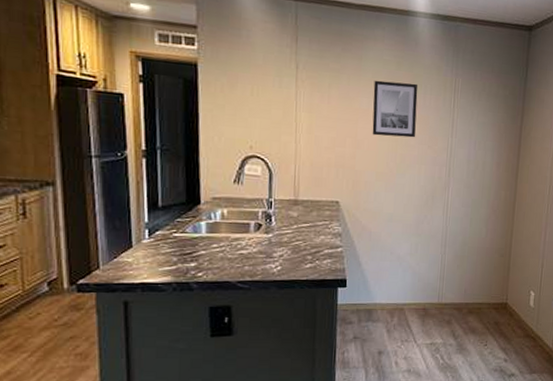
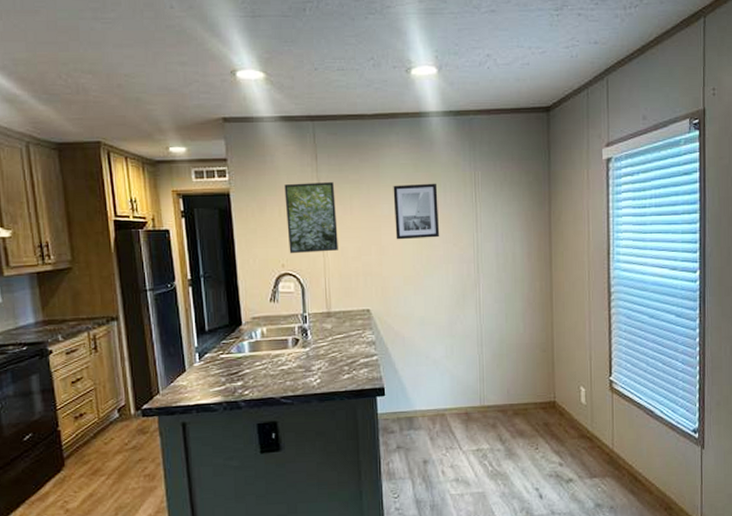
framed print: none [259,63,314,139] -> present [284,182,338,254]

